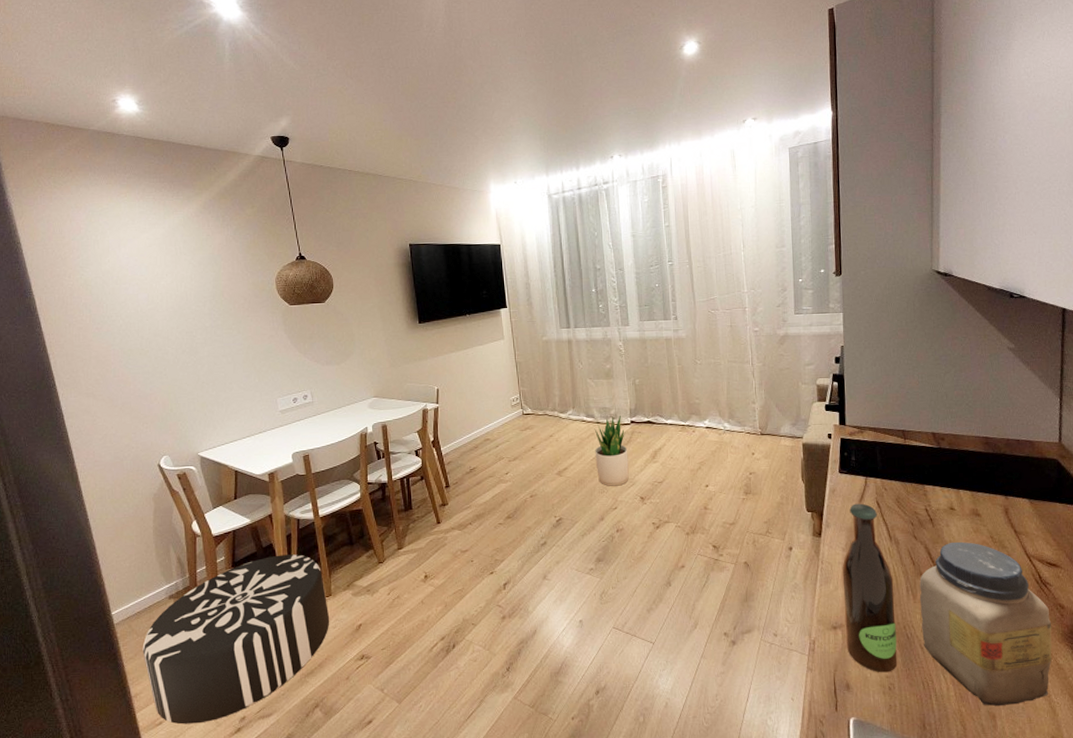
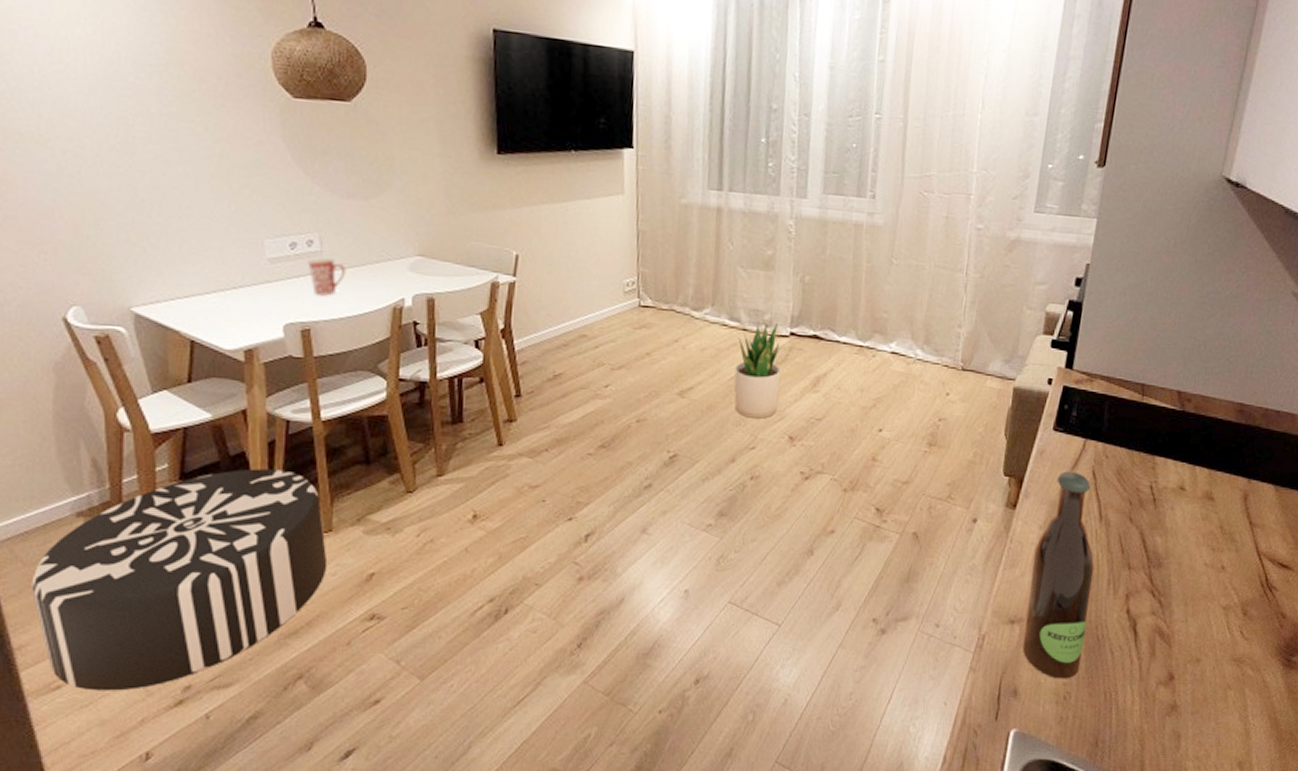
mug: none [304,406,329,431] -> present [307,257,346,296]
jar: present [919,541,1052,706] -> none [1115,529,1269,724]

